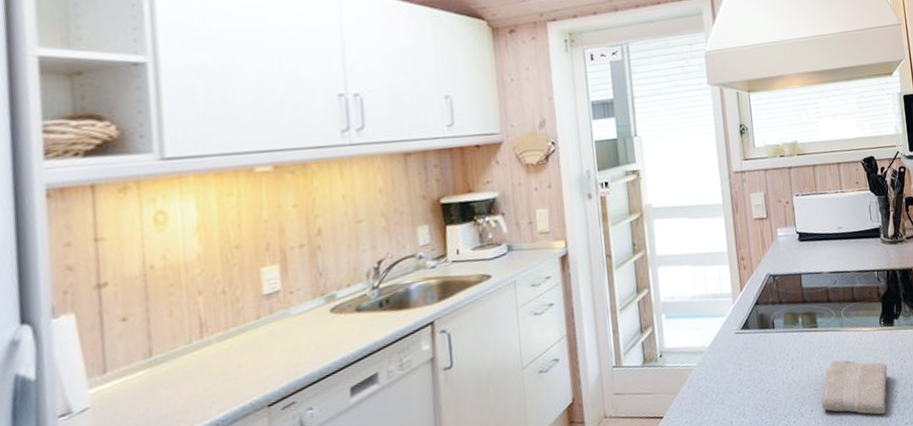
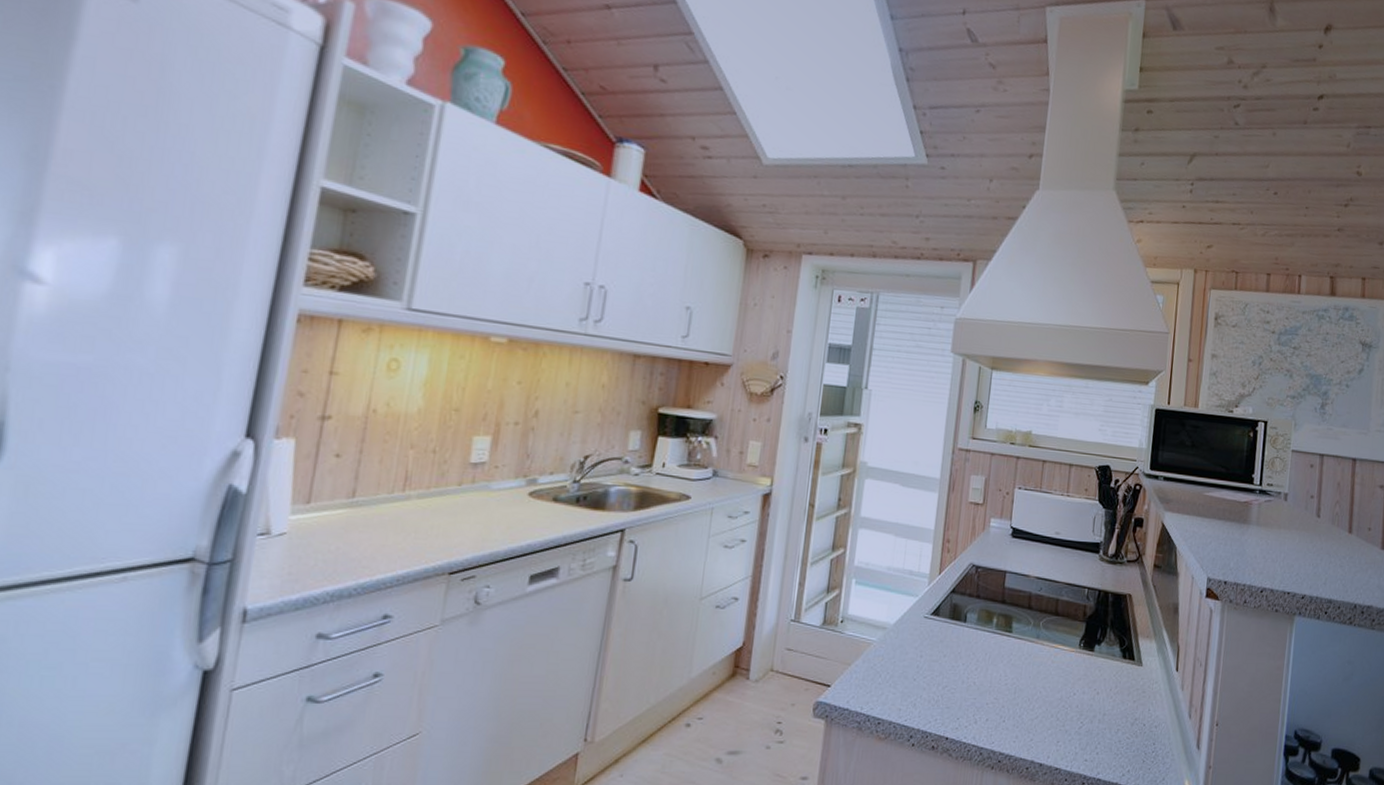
washcloth: present [821,360,888,415] -> none [997,672,1078,743]

